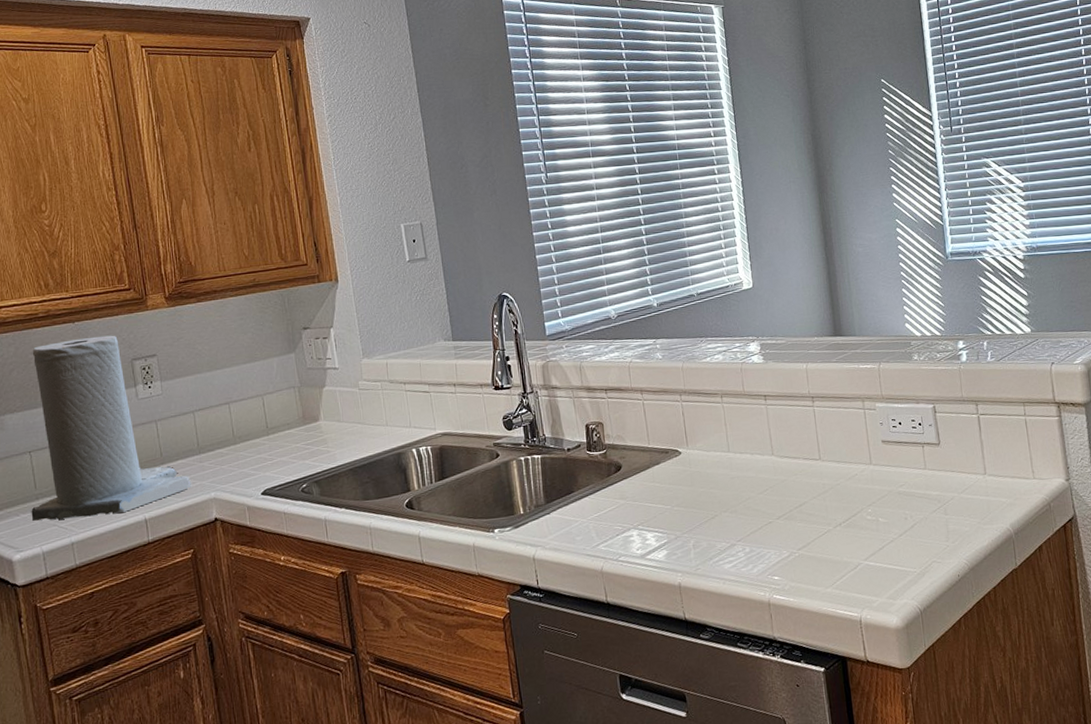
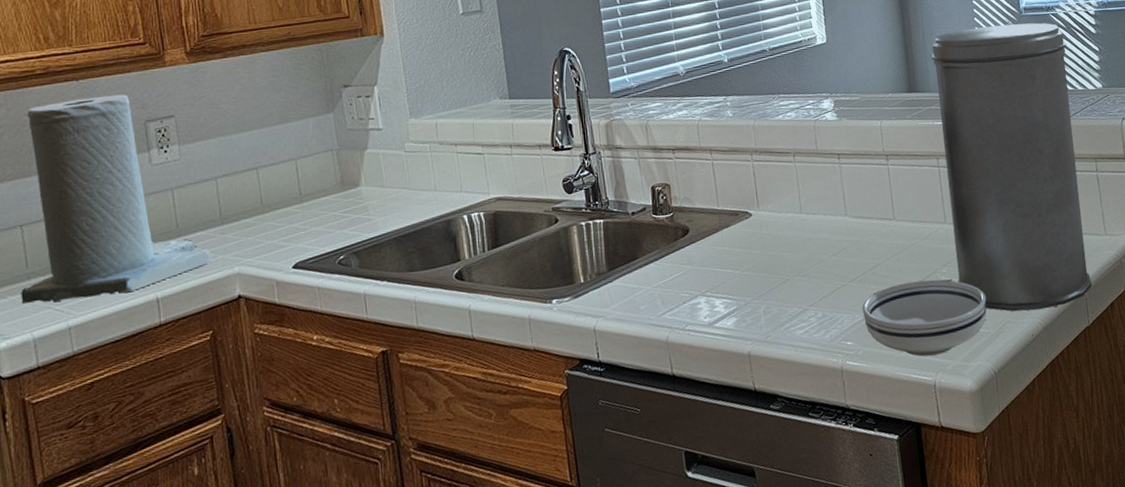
bowl: none [788,519,913,593] -> present [862,279,987,357]
canister: none [856,267,1020,552] -> present [931,23,1093,312]

